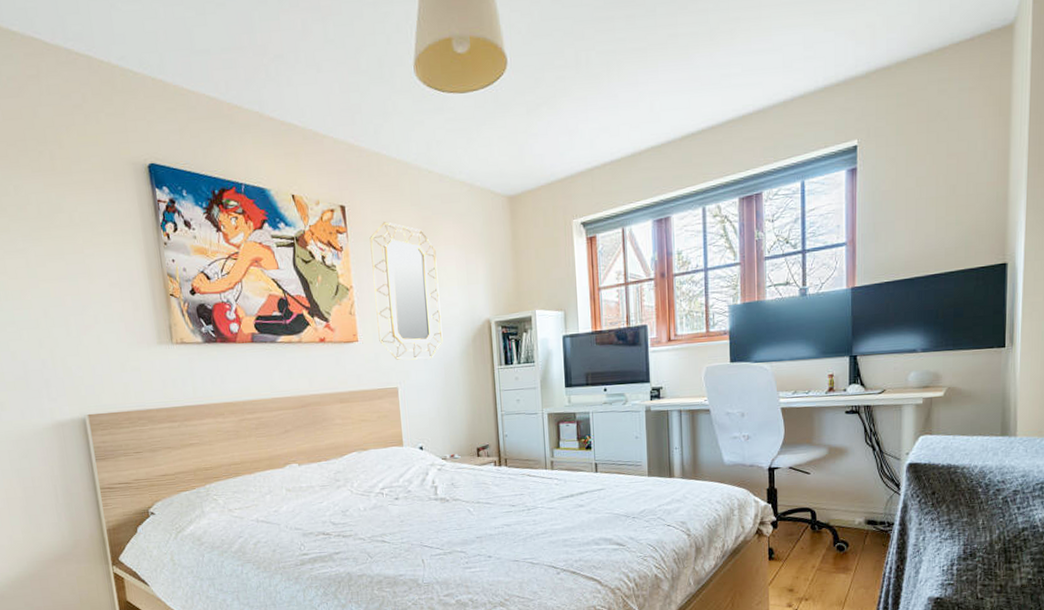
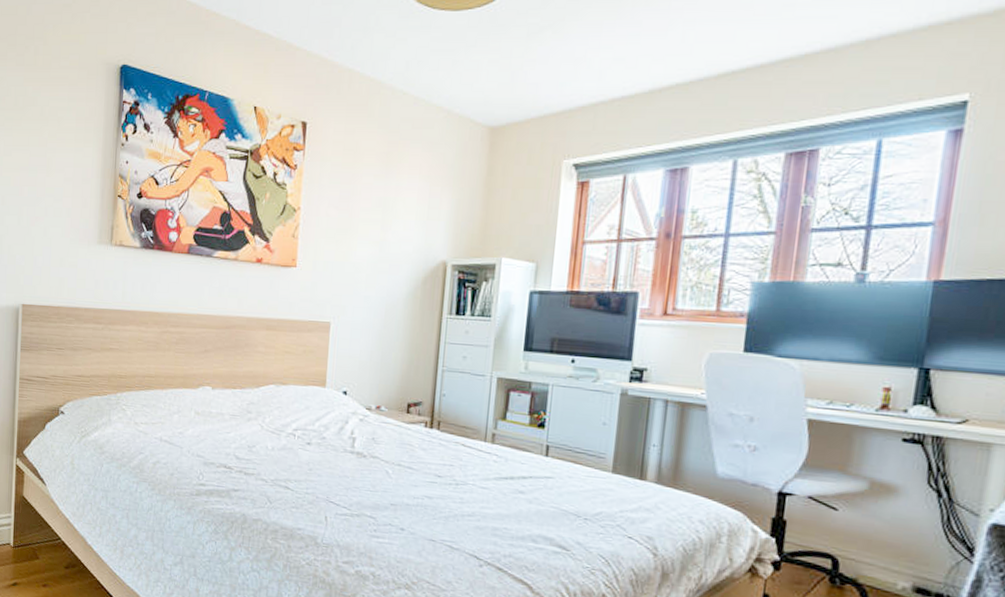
home mirror: present [369,222,443,360] -> none [319,143,397,297]

